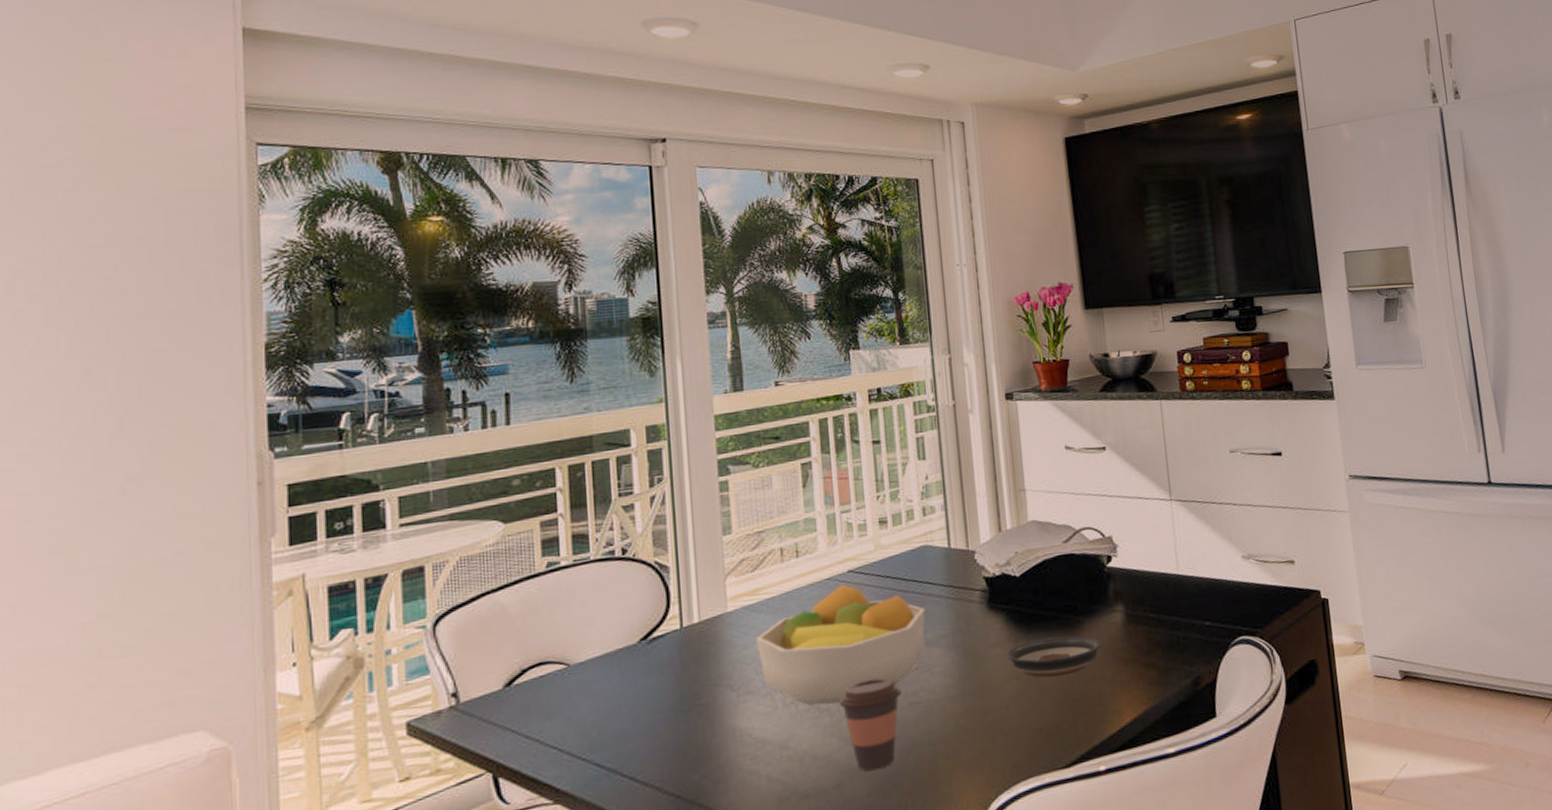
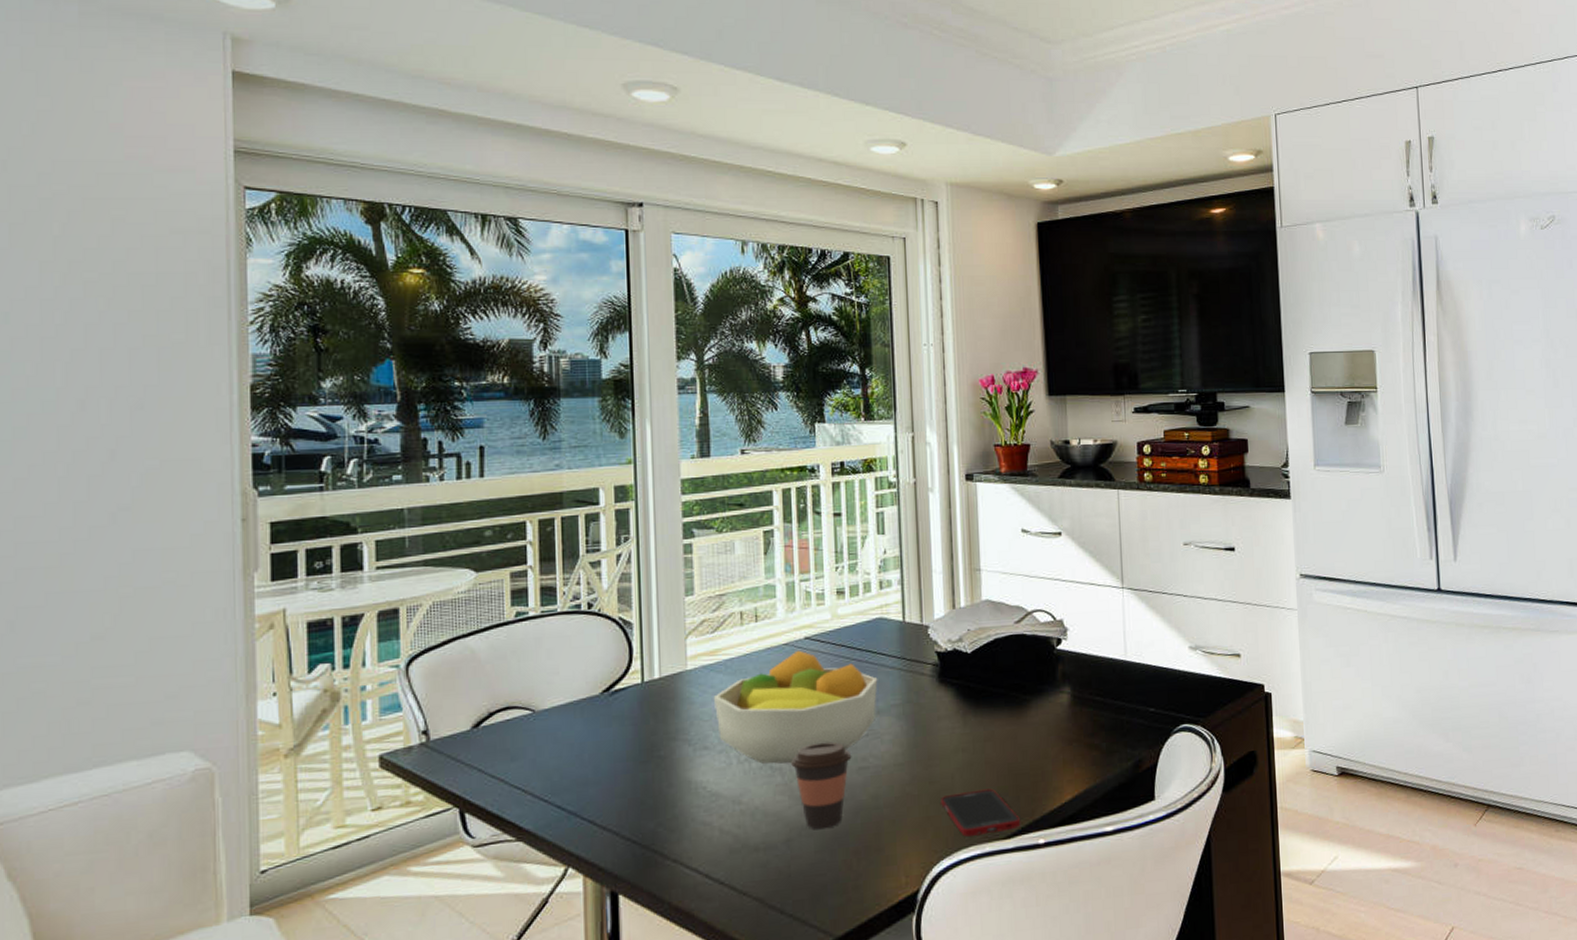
cell phone: none [996,716,1079,769] -> present [941,788,1020,837]
saucer: present [1005,636,1102,678] -> none [953,713,1047,753]

